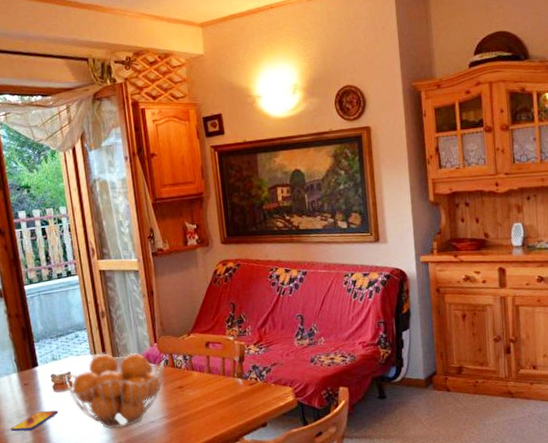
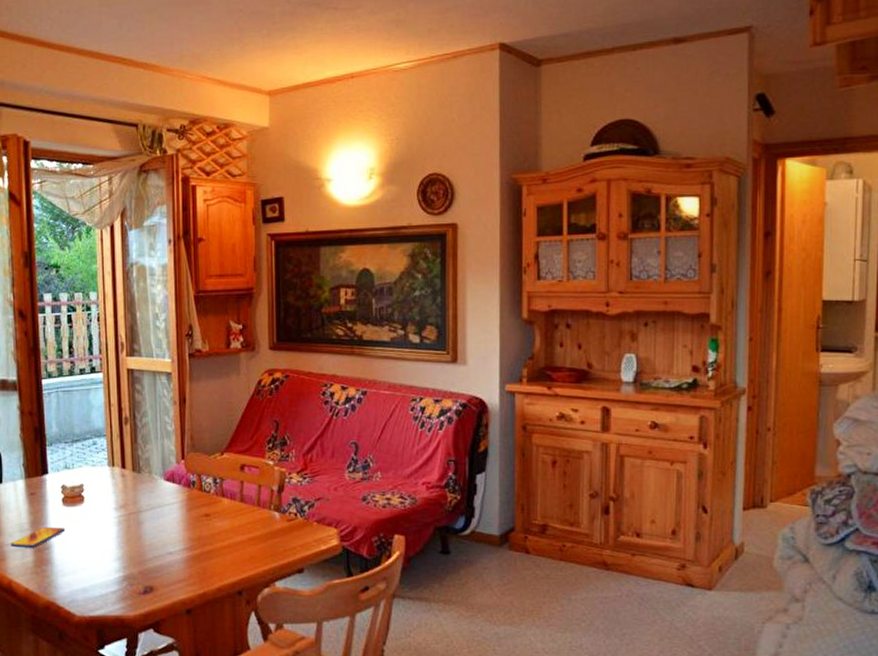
fruit basket: present [64,353,165,429] -> none [76,466,191,557]

